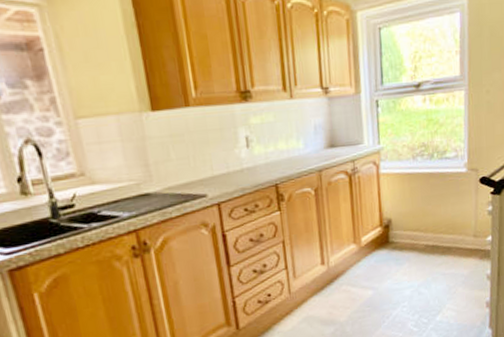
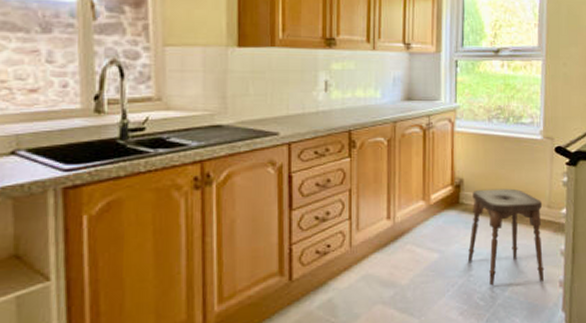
stool: none [400,223,472,314] -> present [467,188,545,286]

